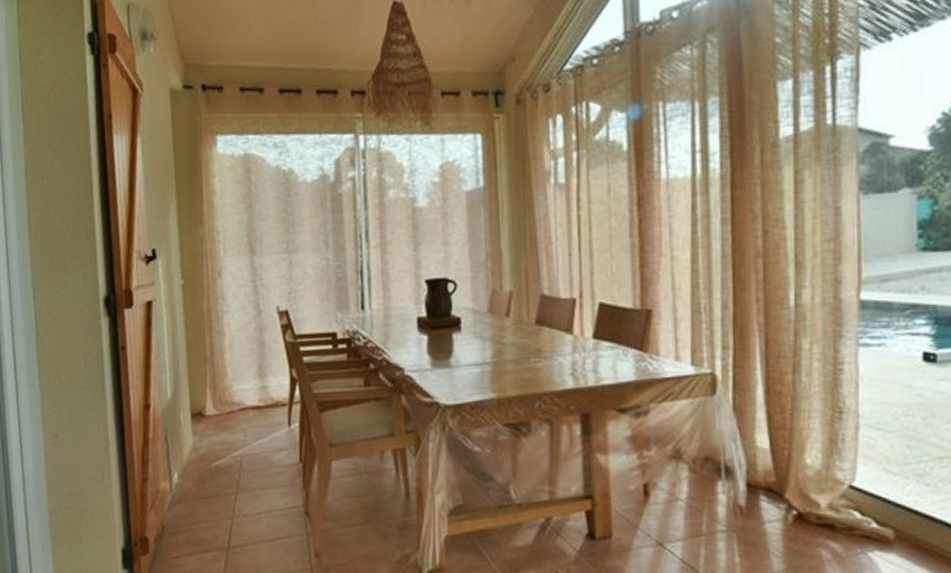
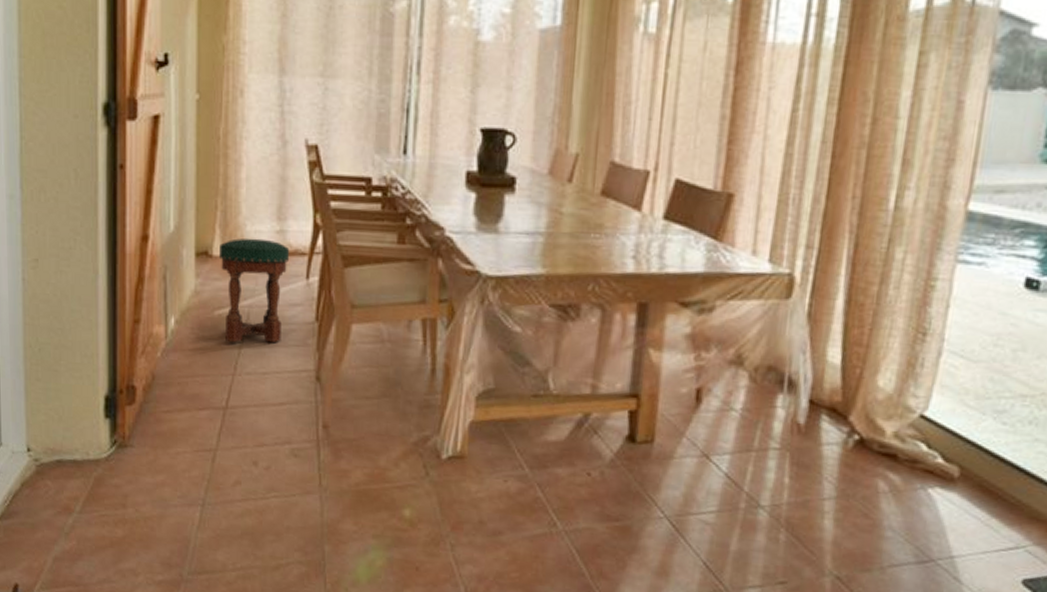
stool: none [211,395,273,489] -> present [218,237,290,342]

